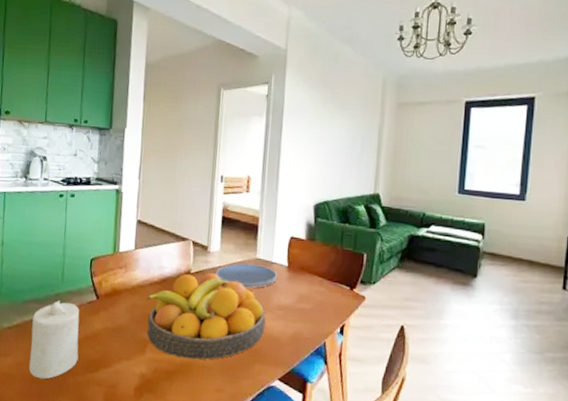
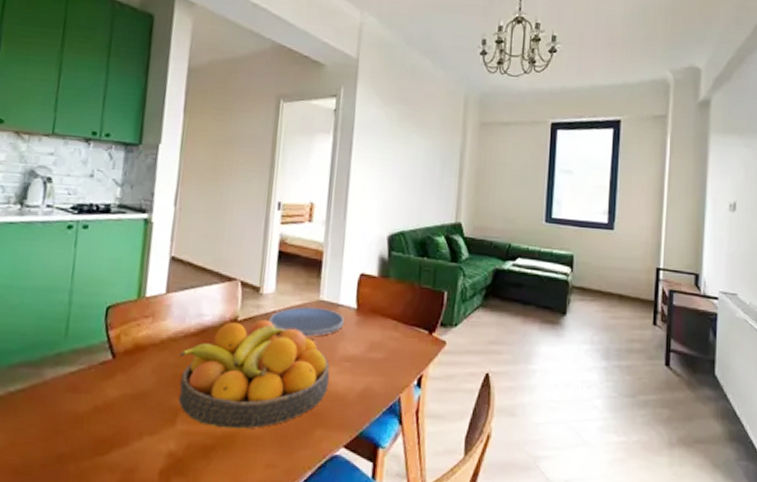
candle: present [29,299,80,379] -> none [12,361,89,469]

